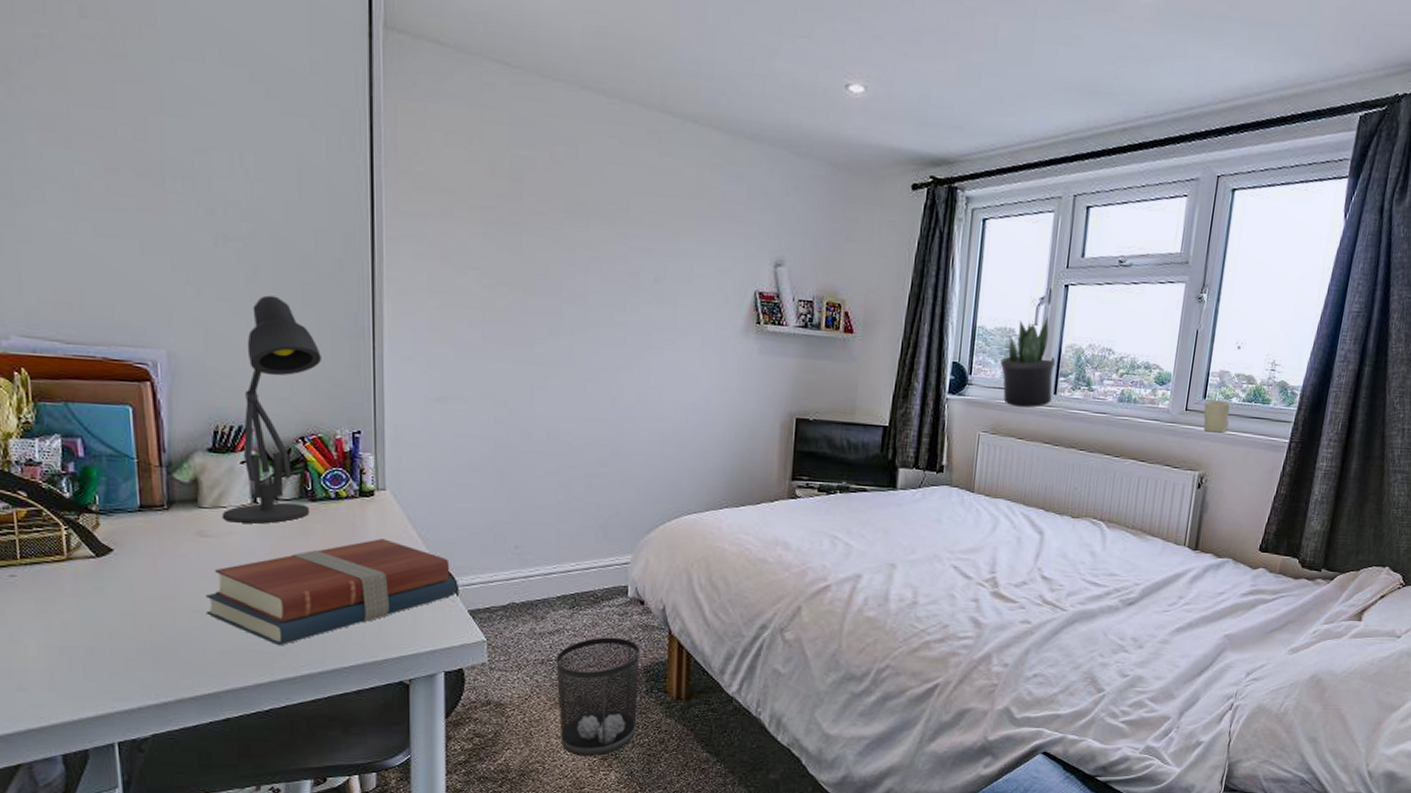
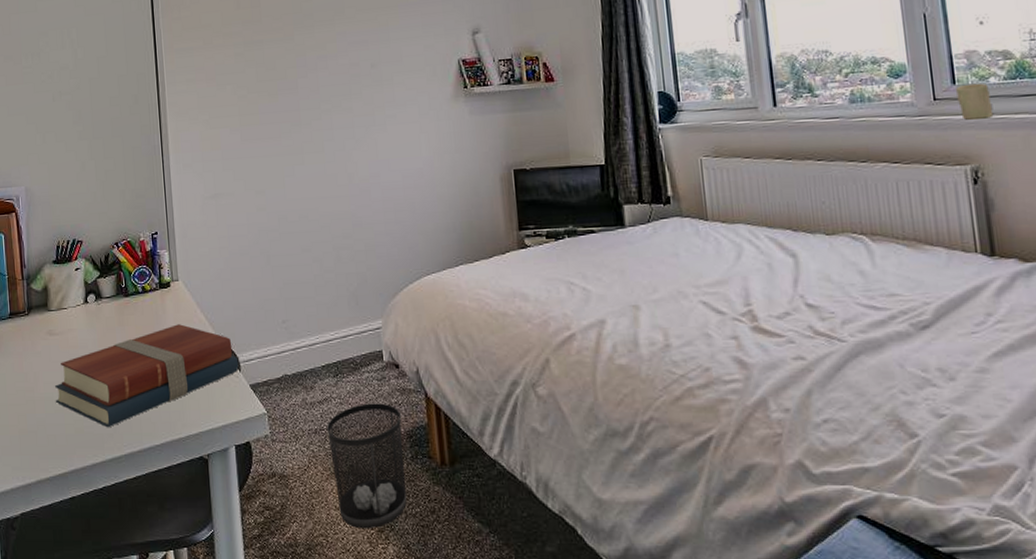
desk lamp: present [223,295,321,524] -> none [64,132,127,321]
planter: present [1000,316,1056,409] -> none [707,30,773,127]

